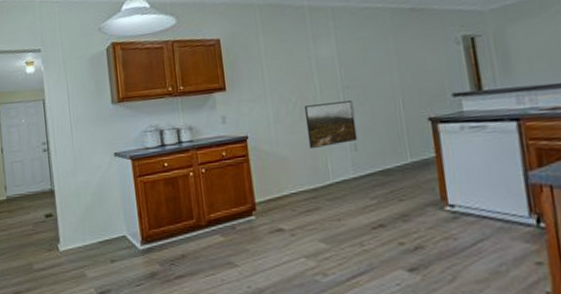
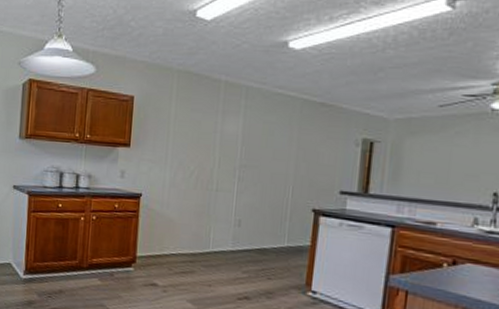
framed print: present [304,100,358,148] -> none [196,176,247,218]

